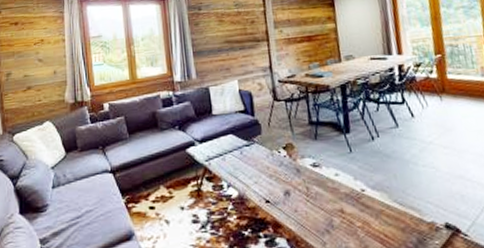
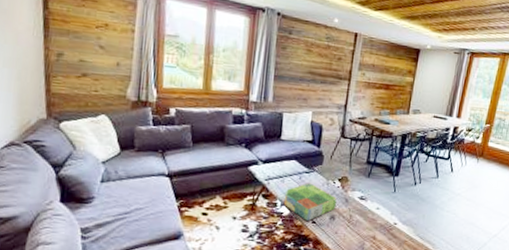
board game: none [229,156,288,201] -> present [283,183,337,221]

